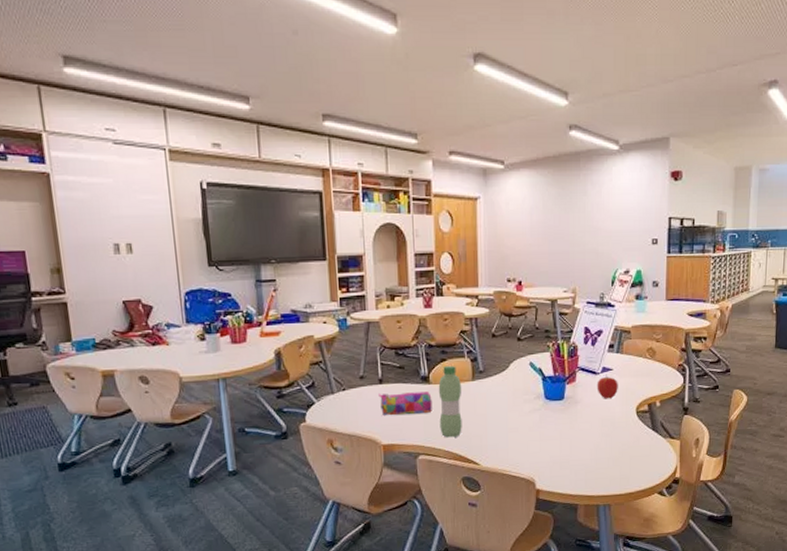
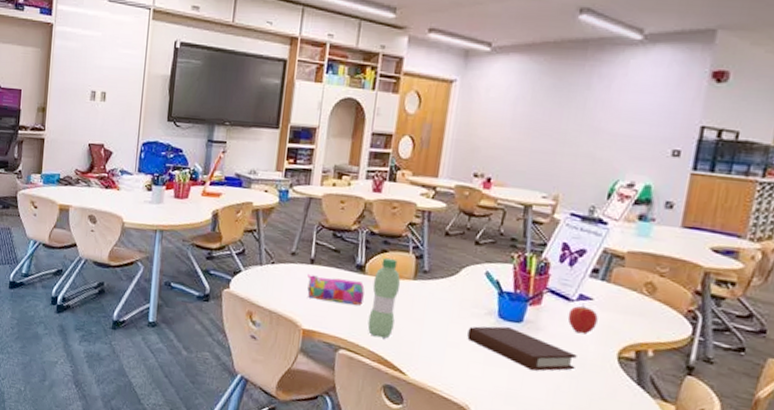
book: none [523,406,608,437] -> present [467,326,577,371]

